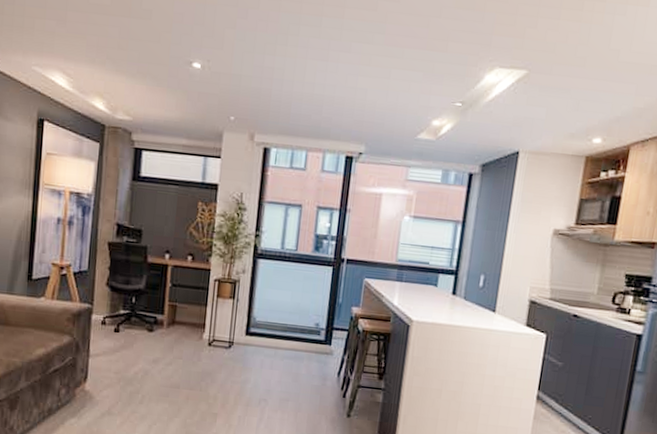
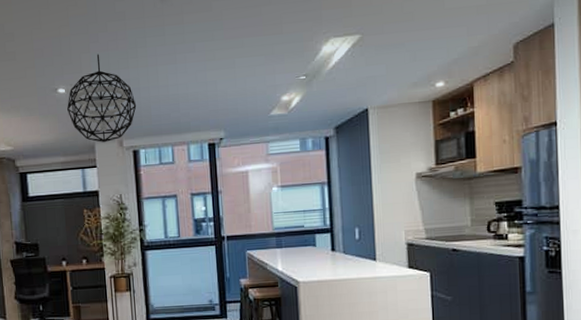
pendant light: none [199,32,277,133] -> present [67,54,137,143]

